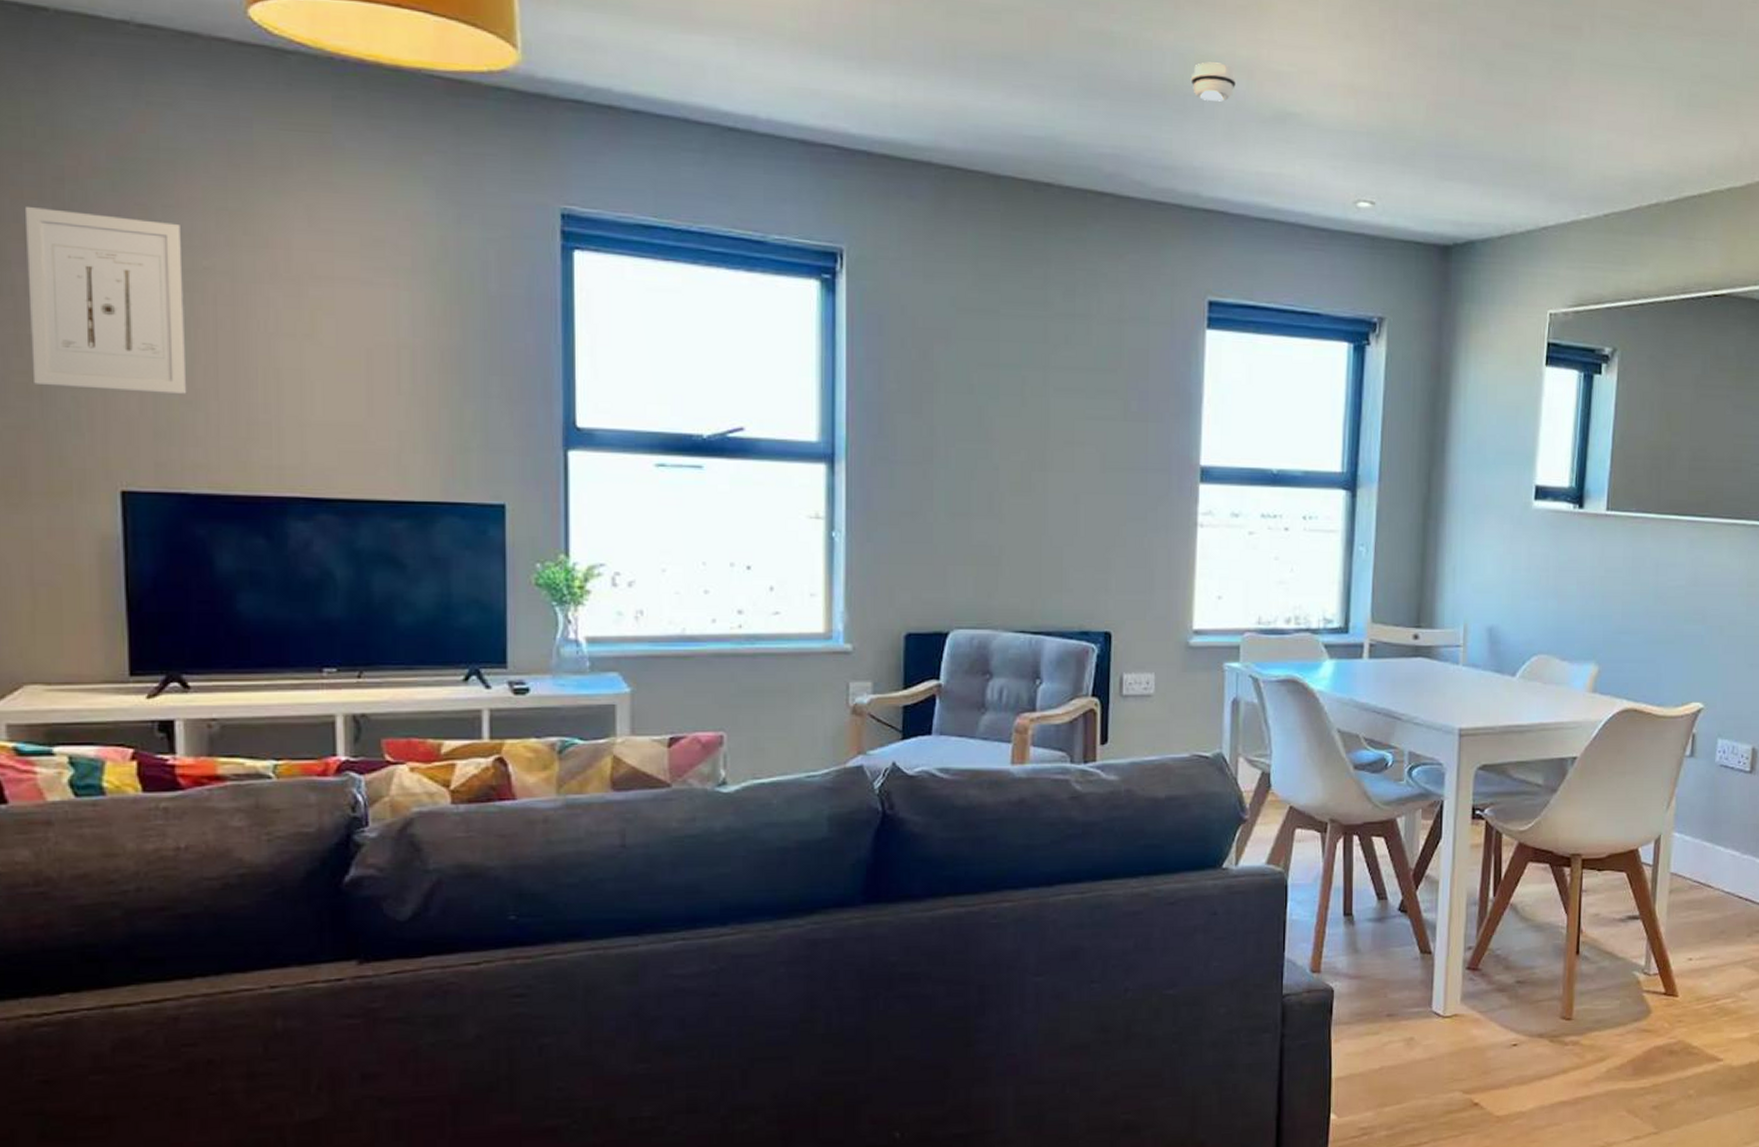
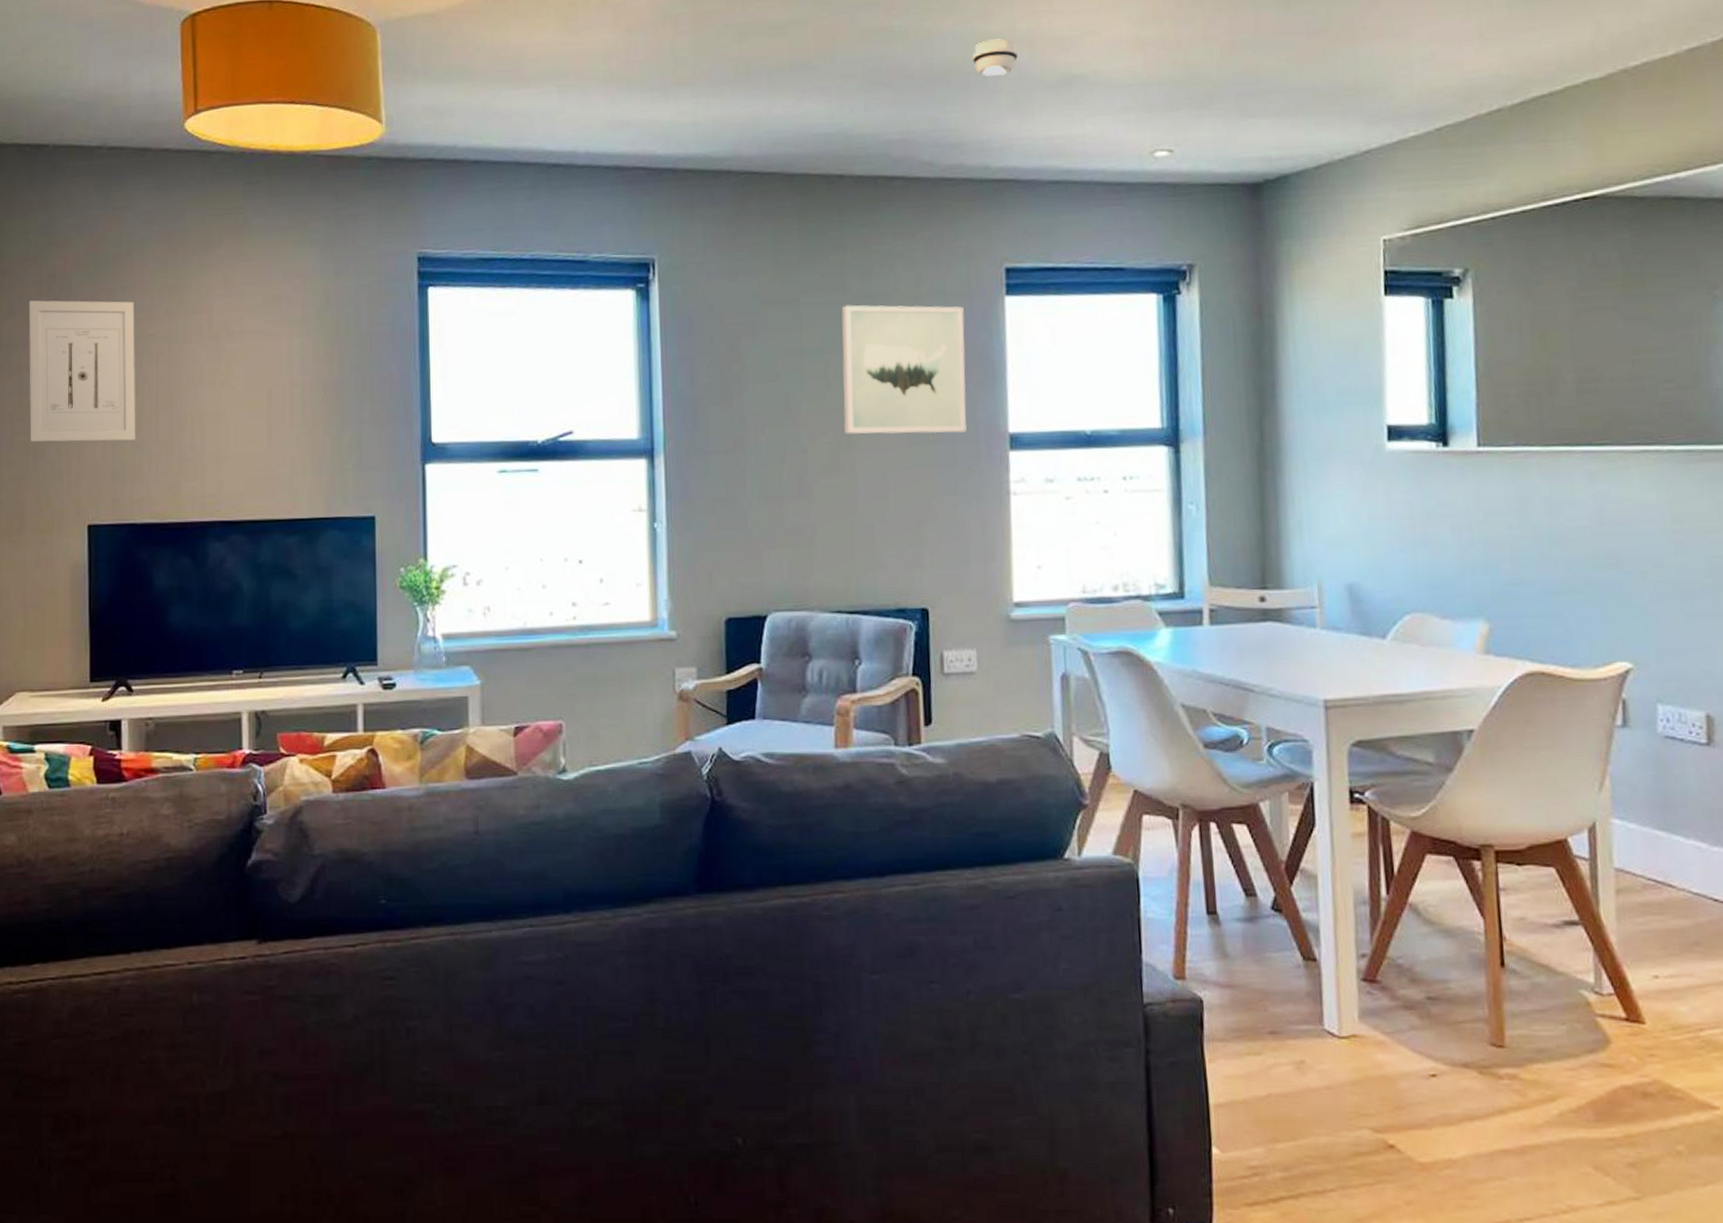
wall art: none [1038,321,1165,462] -> present [841,305,967,434]

